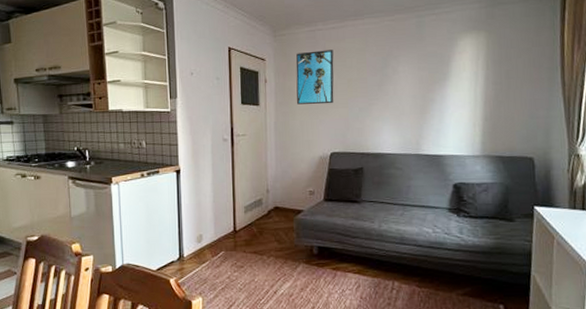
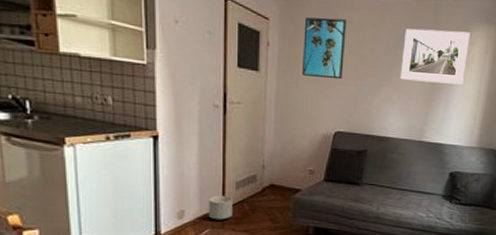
planter: none [222,219,243,243] -> present [208,195,232,220]
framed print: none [389,42,458,97] -> present [400,28,470,85]

